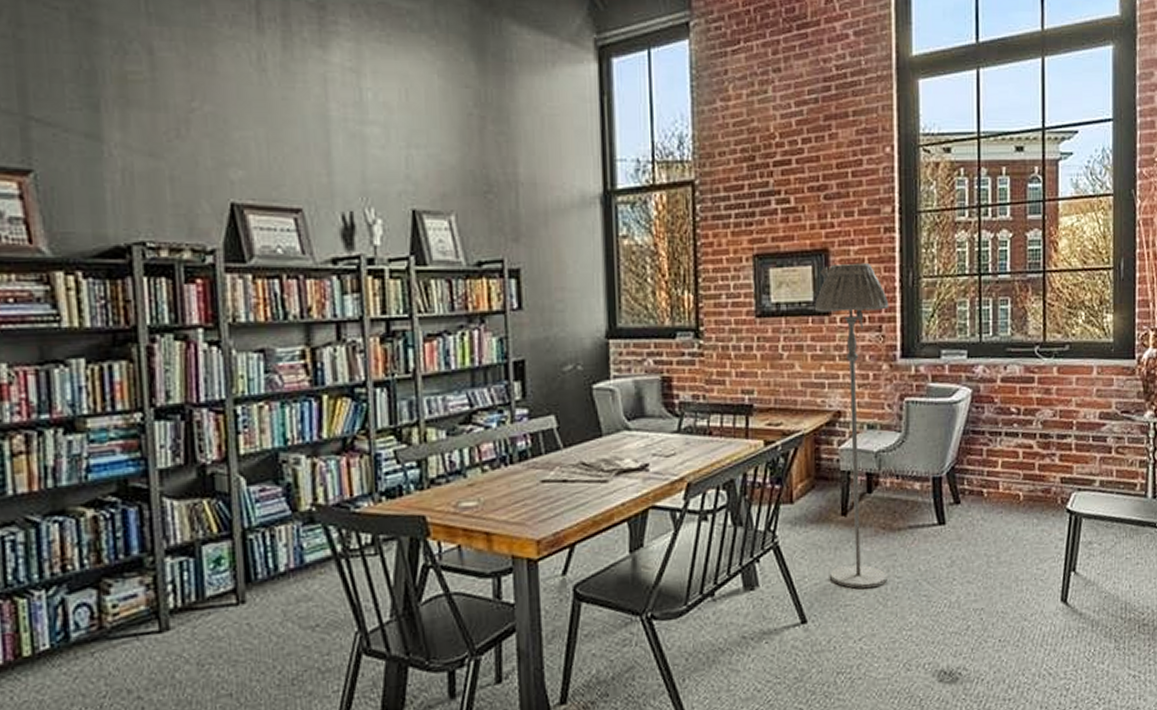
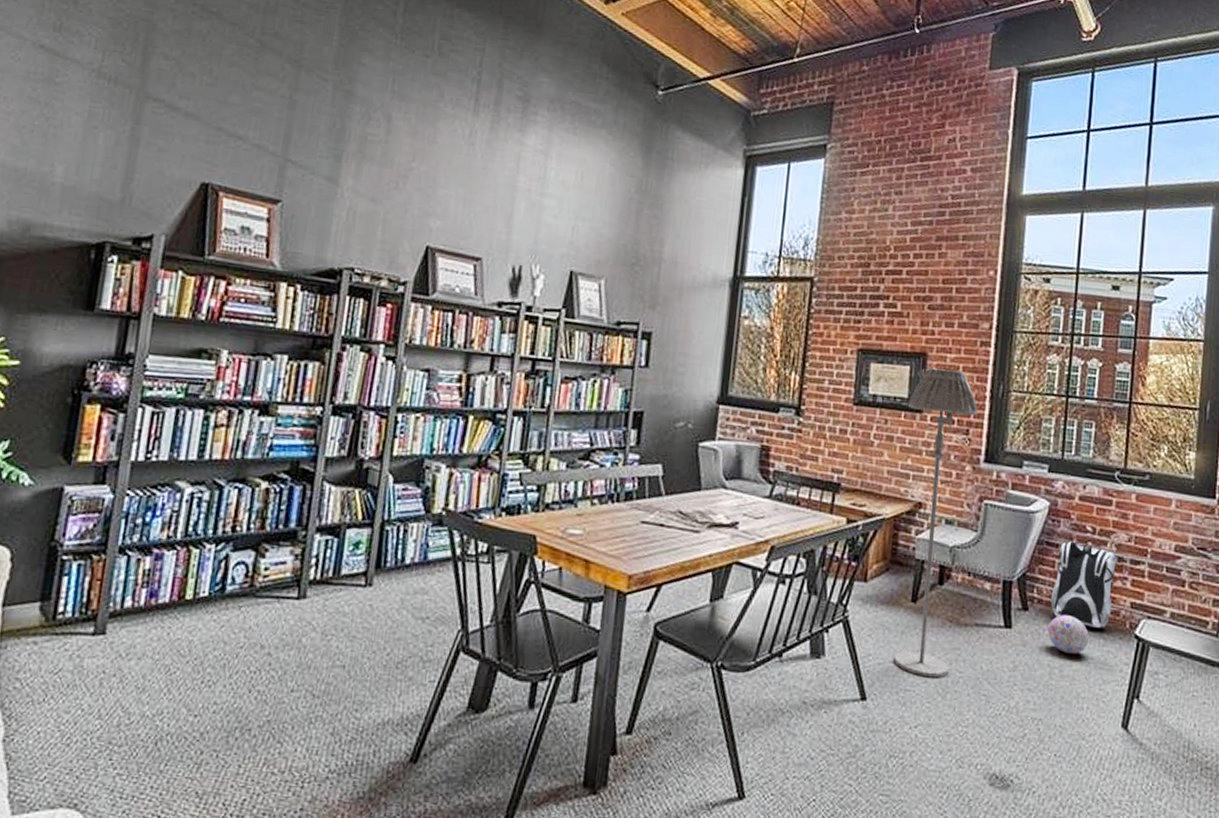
backpack: none [981,425,1045,510] -> present [1050,541,1118,628]
decorative ball: none [982,501,1022,540] -> present [1048,615,1089,654]

